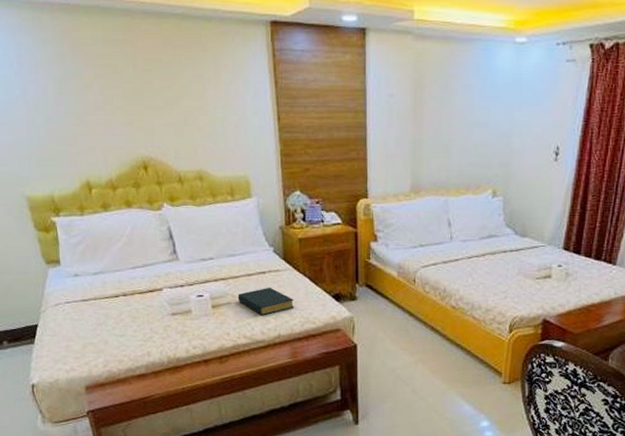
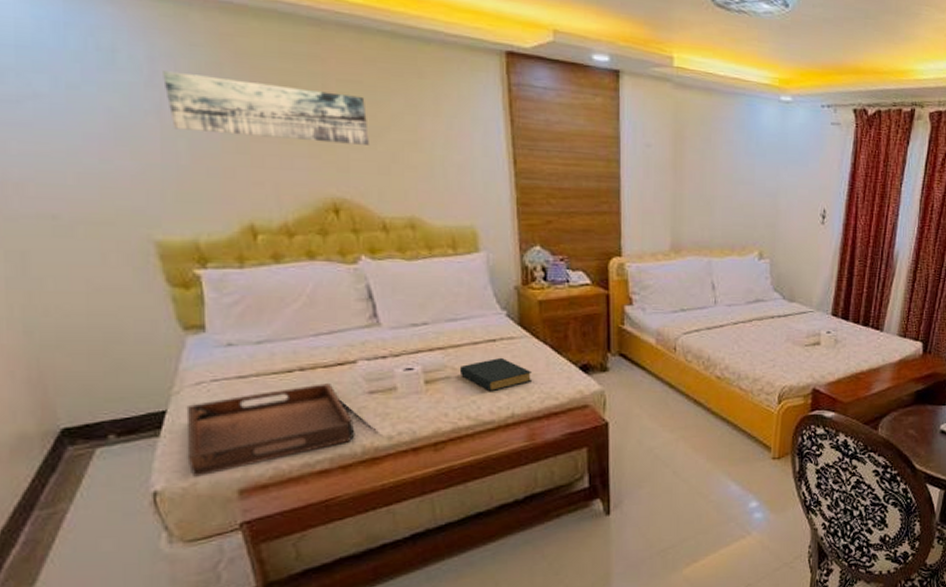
wall art: none [26,64,167,112] -> present [163,70,369,145]
serving tray: none [50,306,163,375] -> present [186,383,355,477]

